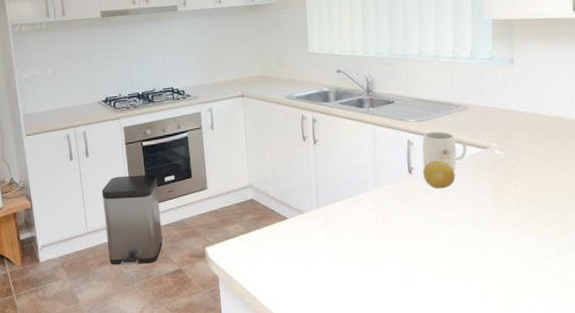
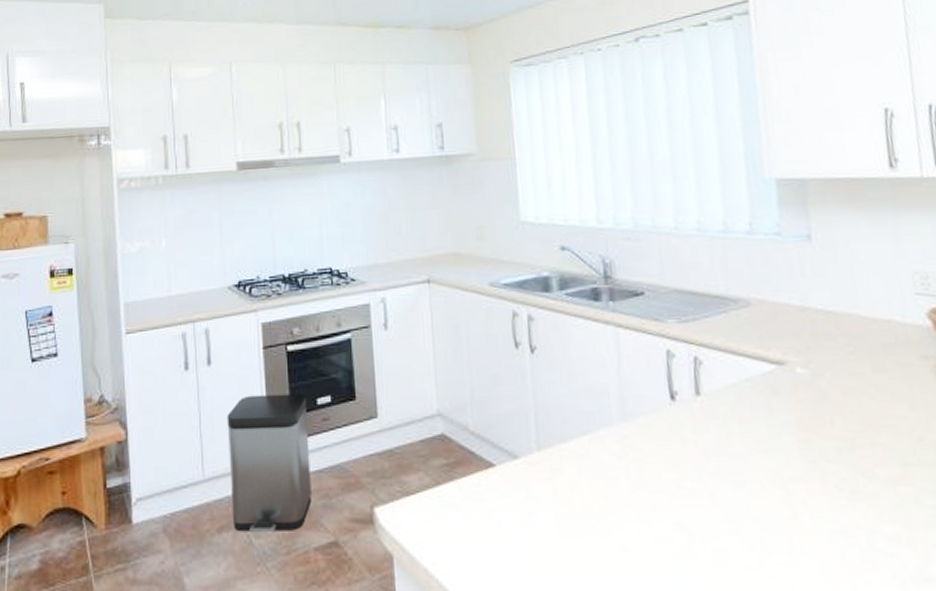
mug: present [422,131,468,170] -> none [688,337,755,396]
fruit: present [422,160,456,189] -> none [690,381,741,425]

